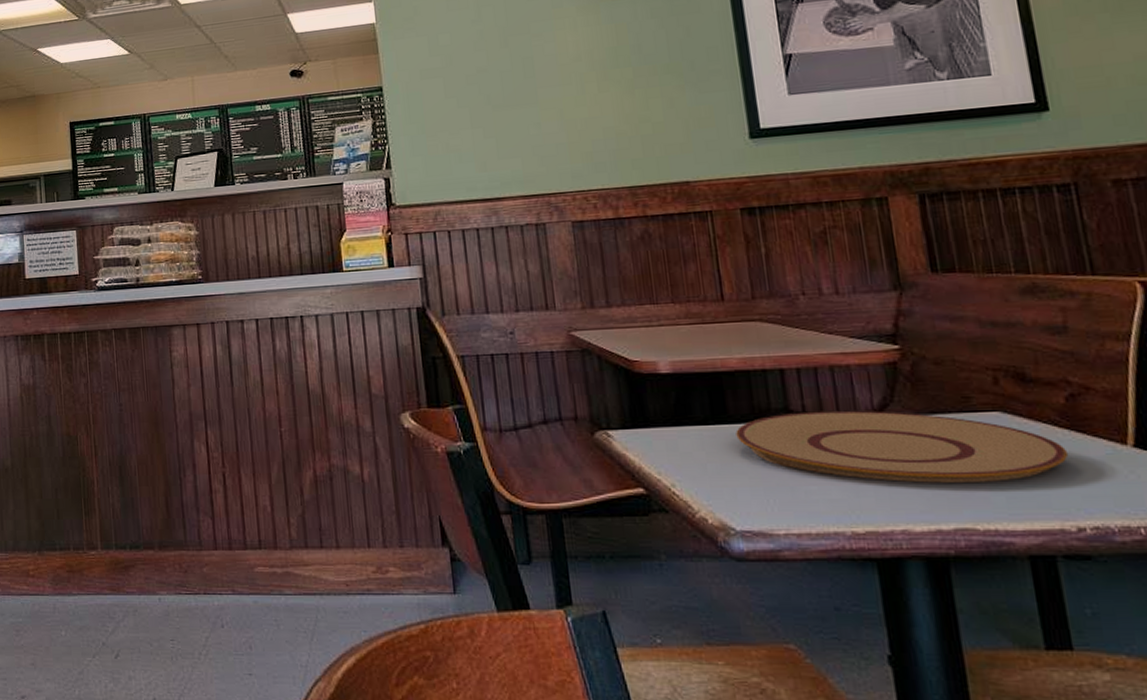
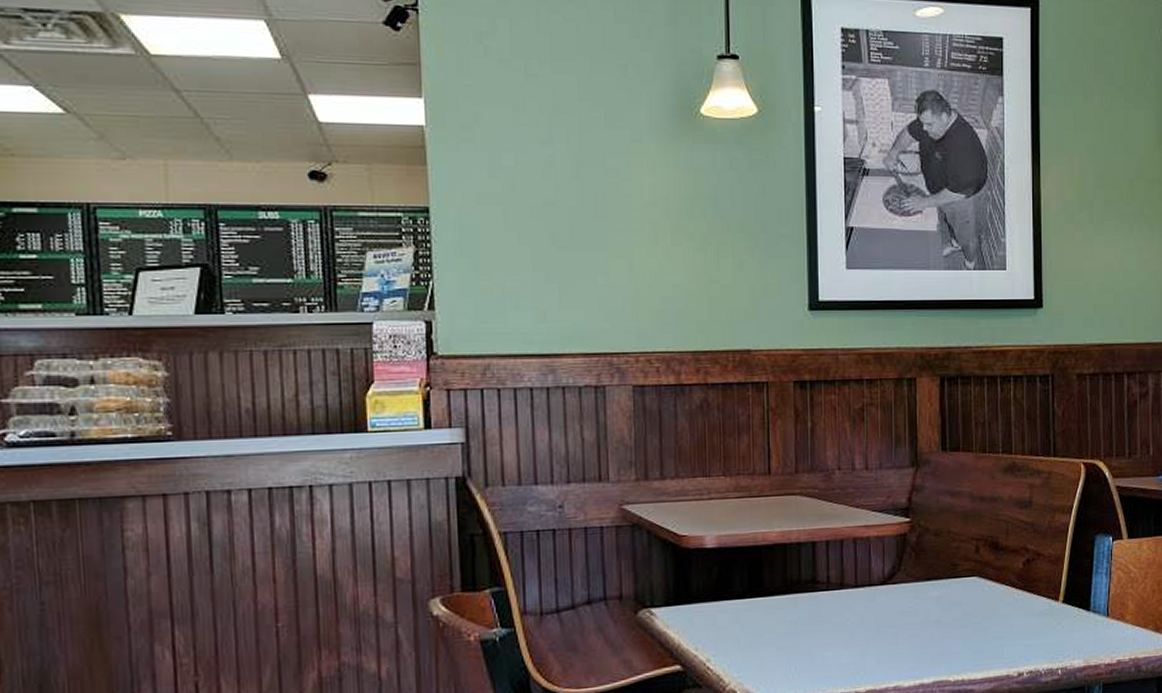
plate: present [736,410,1069,483] -> none [769,579,1020,643]

